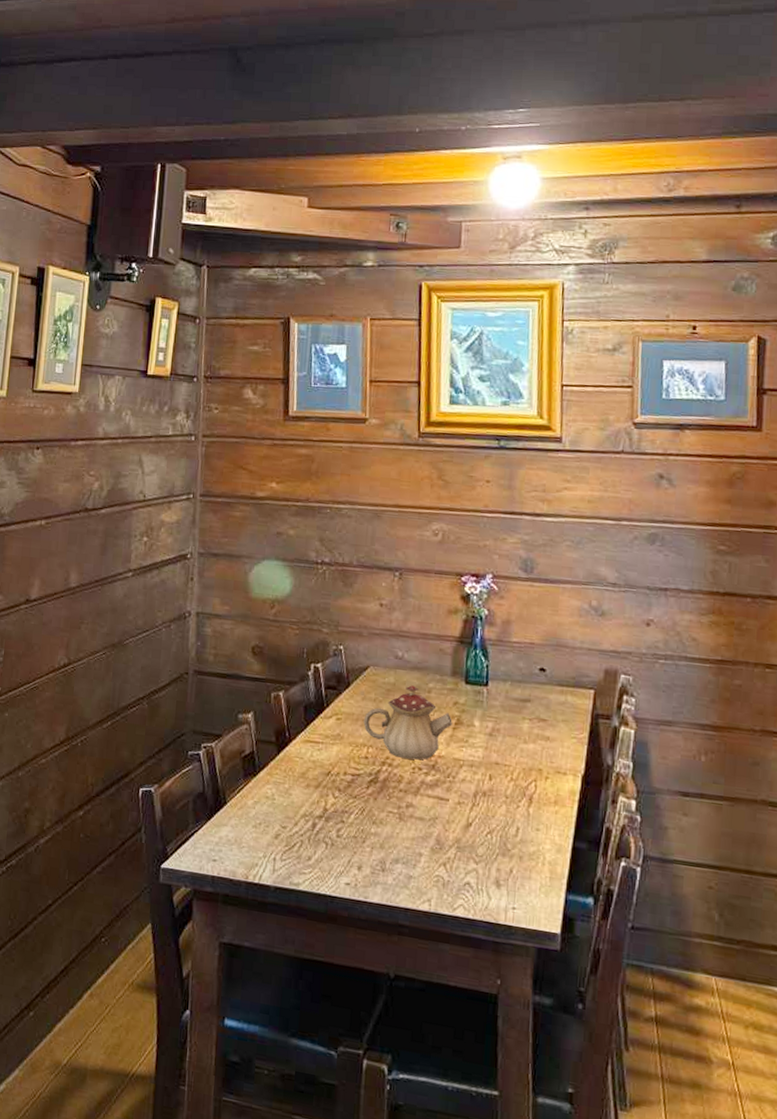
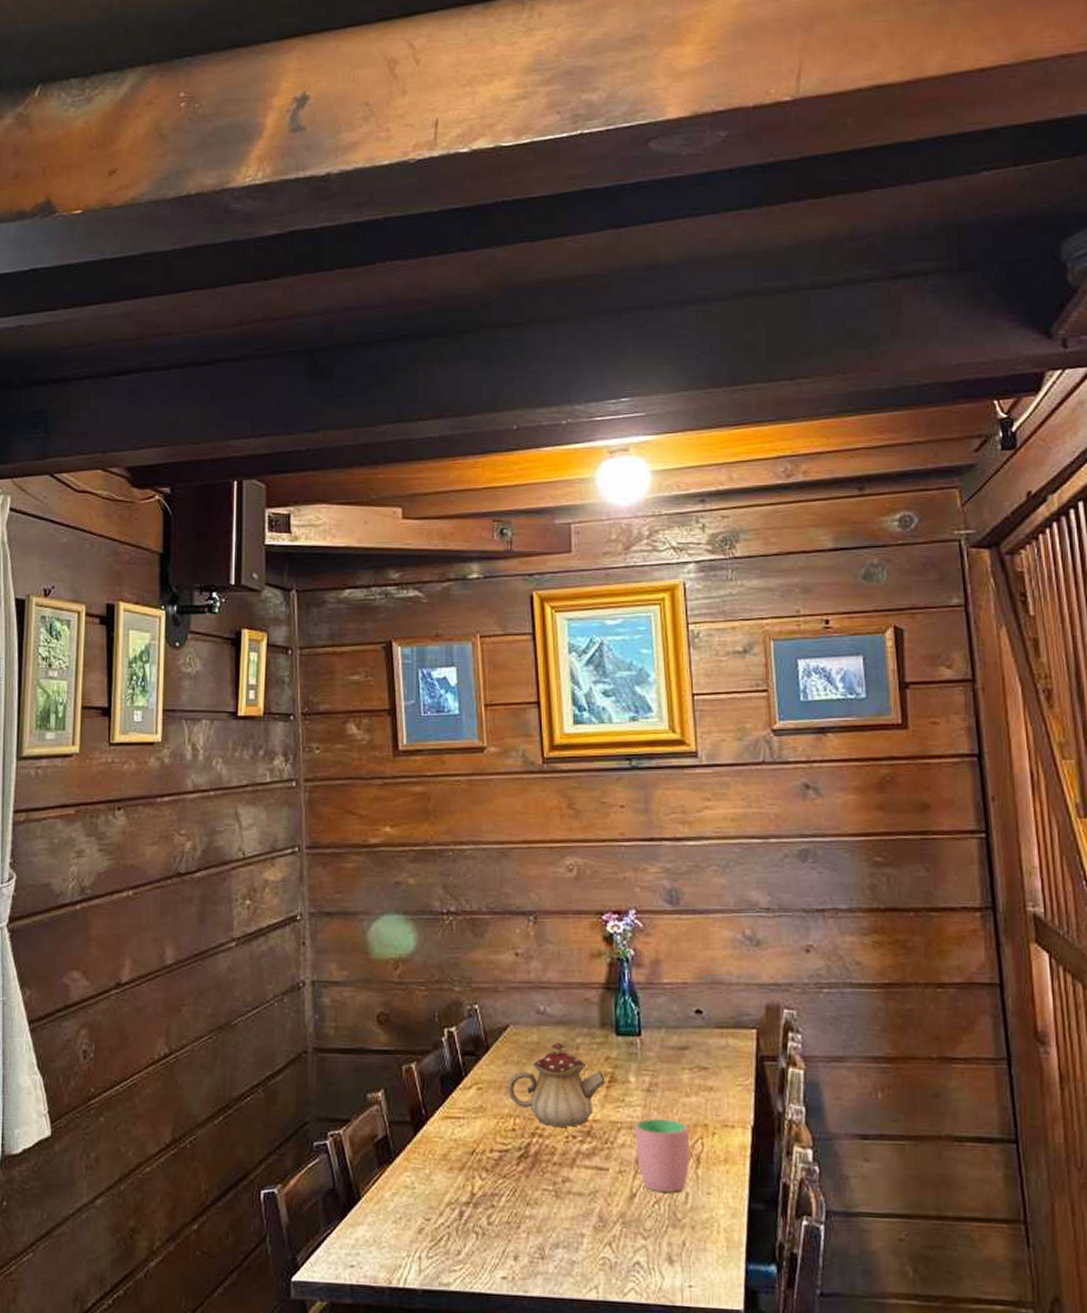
cup: none [474,759,525,826] -> present [635,1118,689,1192]

